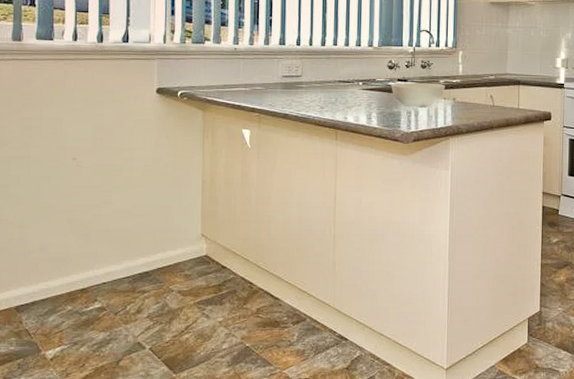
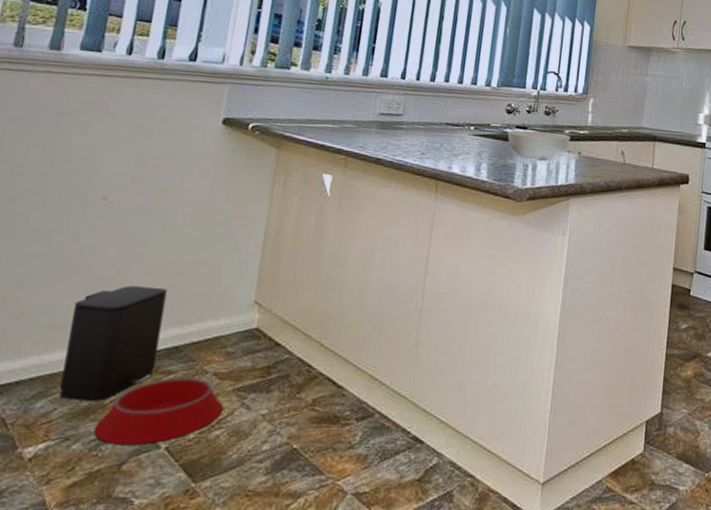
pedal bin: none [64,226,133,315] -> present [59,286,168,401]
pet bowl: none [94,295,188,348] -> present [93,377,223,446]

